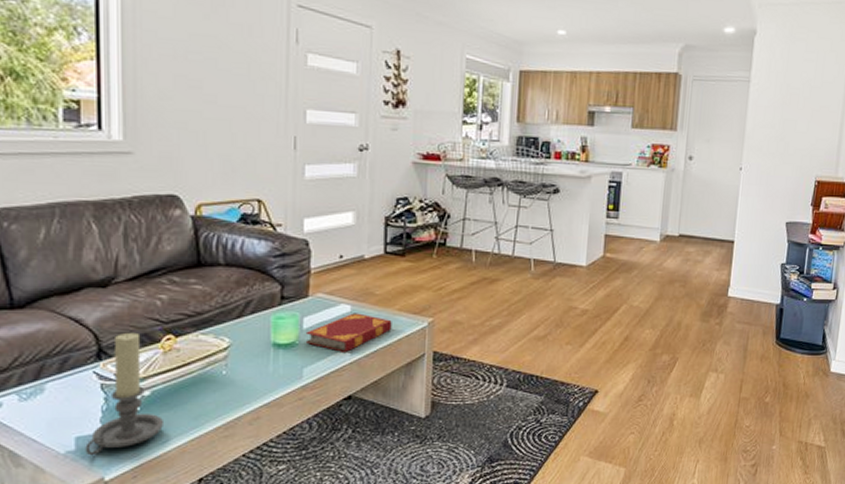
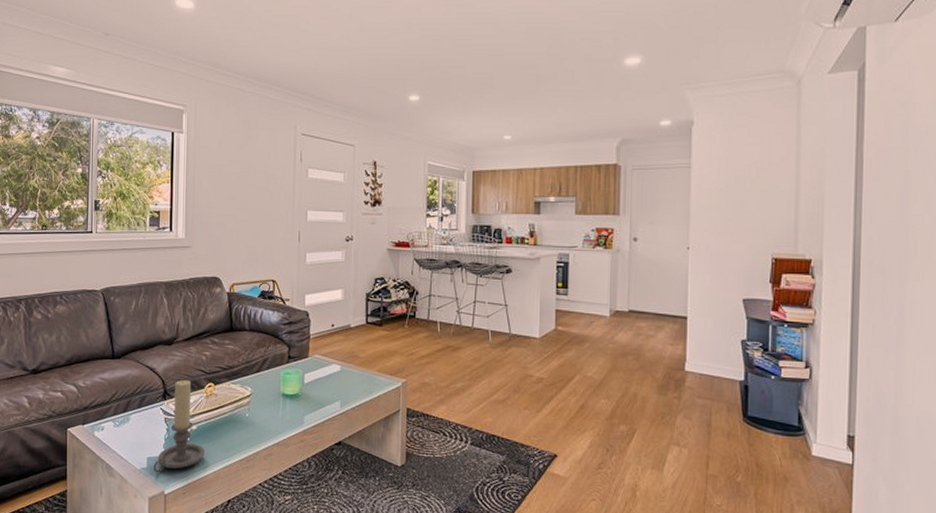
hardback book: present [305,313,392,352] -> none [306,372,373,404]

